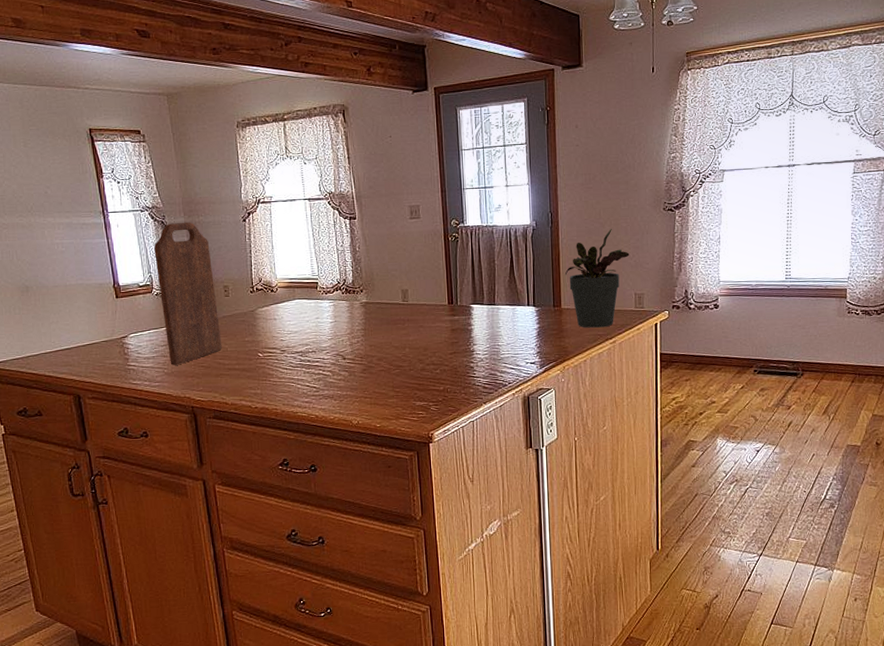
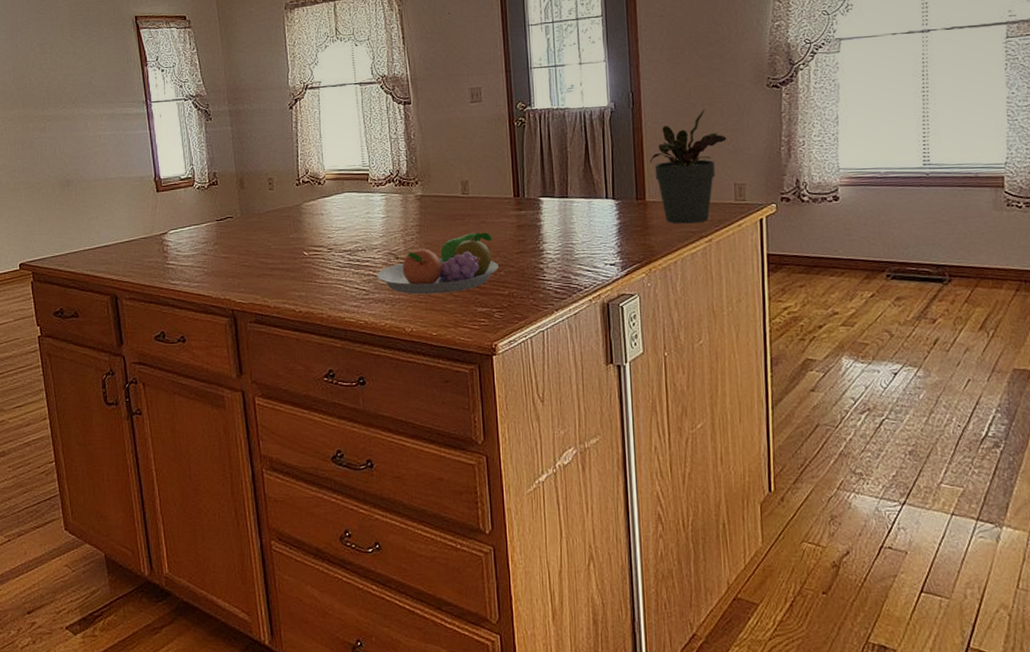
cutting board: present [154,221,222,365] -> none [197,110,265,264]
fruit bowl: none [326,335,436,391] -> present [377,232,500,295]

